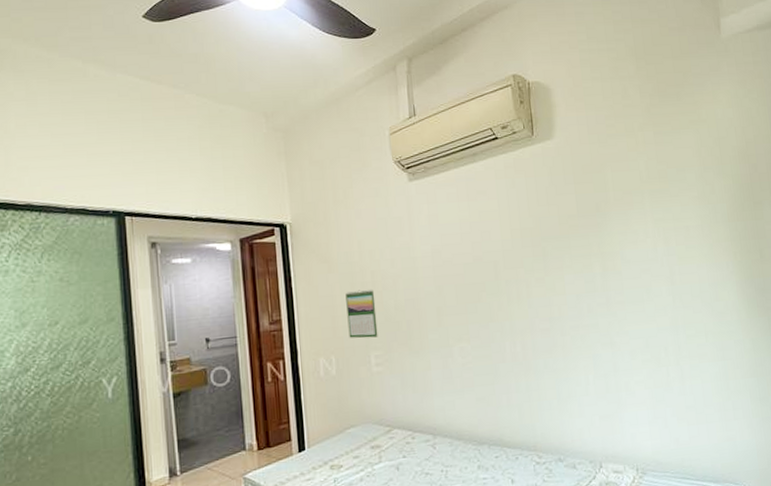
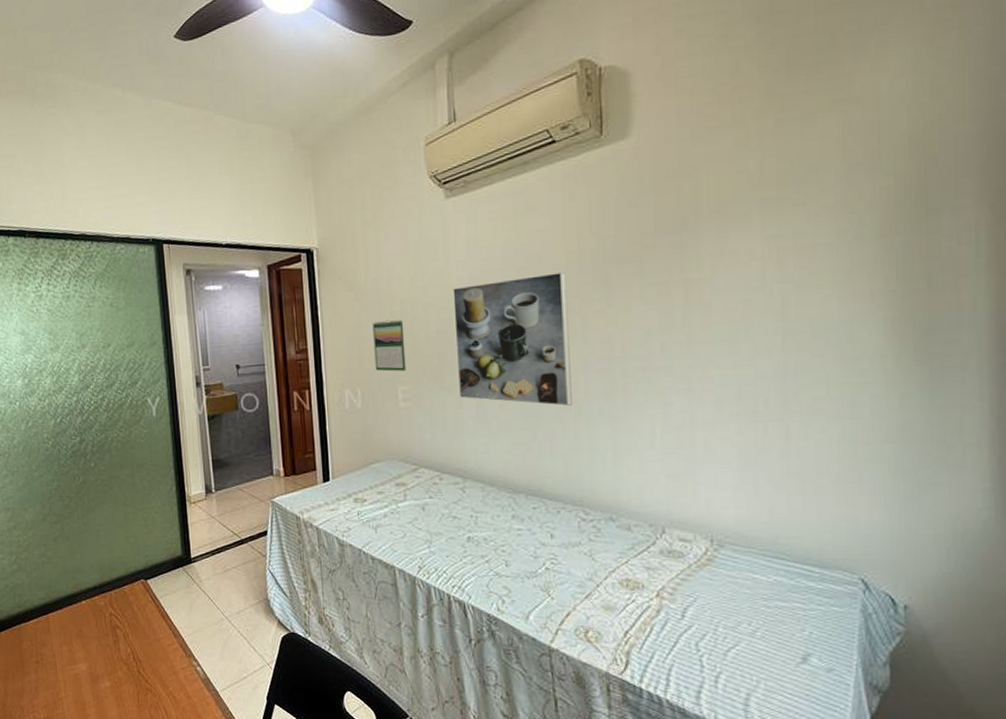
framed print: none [418,245,523,363] -> present [453,271,572,406]

